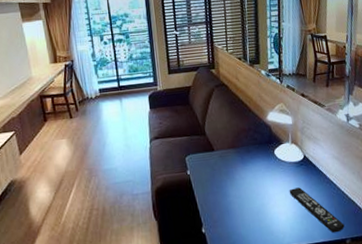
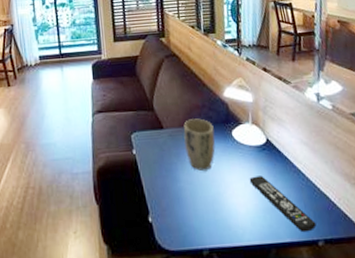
plant pot: none [232,140,260,187] -> present [183,118,216,172]

